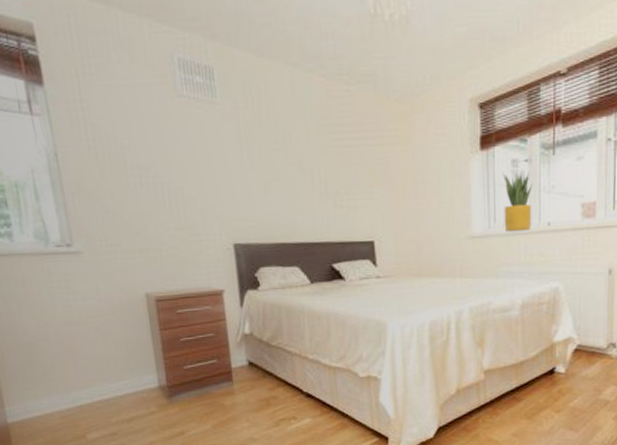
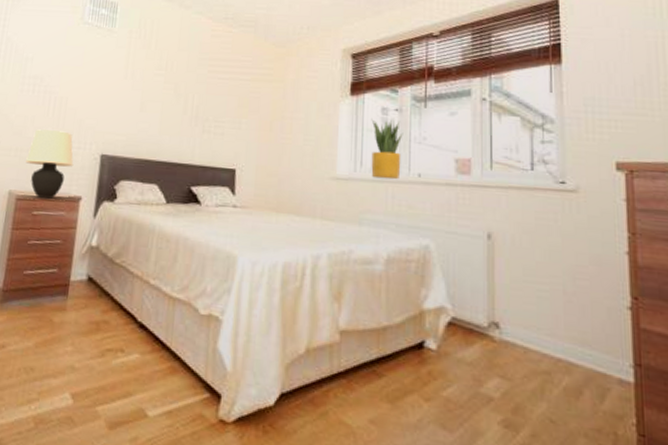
table lamp: none [154,224,207,296] -> present [26,129,74,199]

